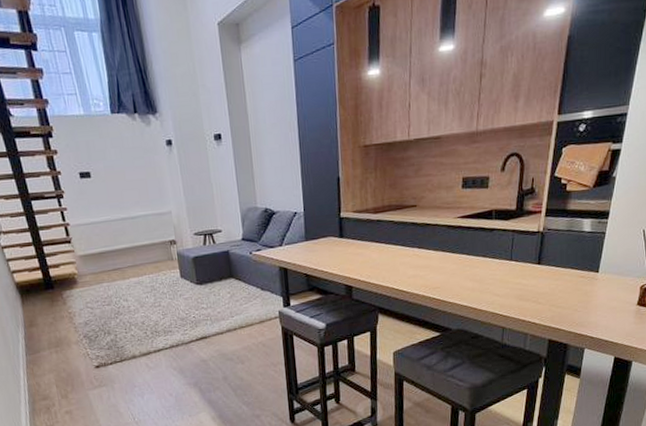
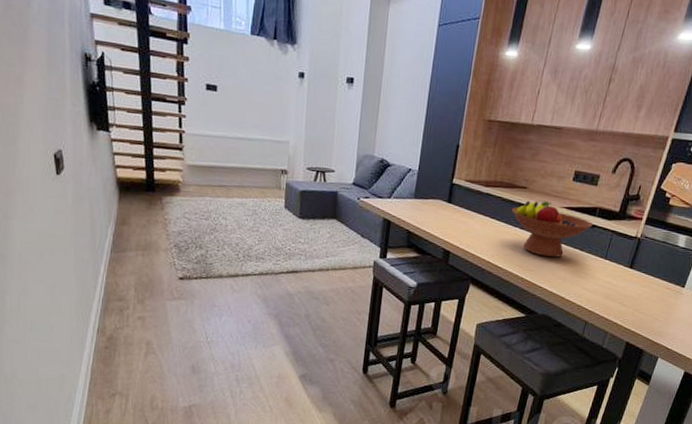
fruit bowl: none [405,214,492,272] -> present [511,200,593,258]

